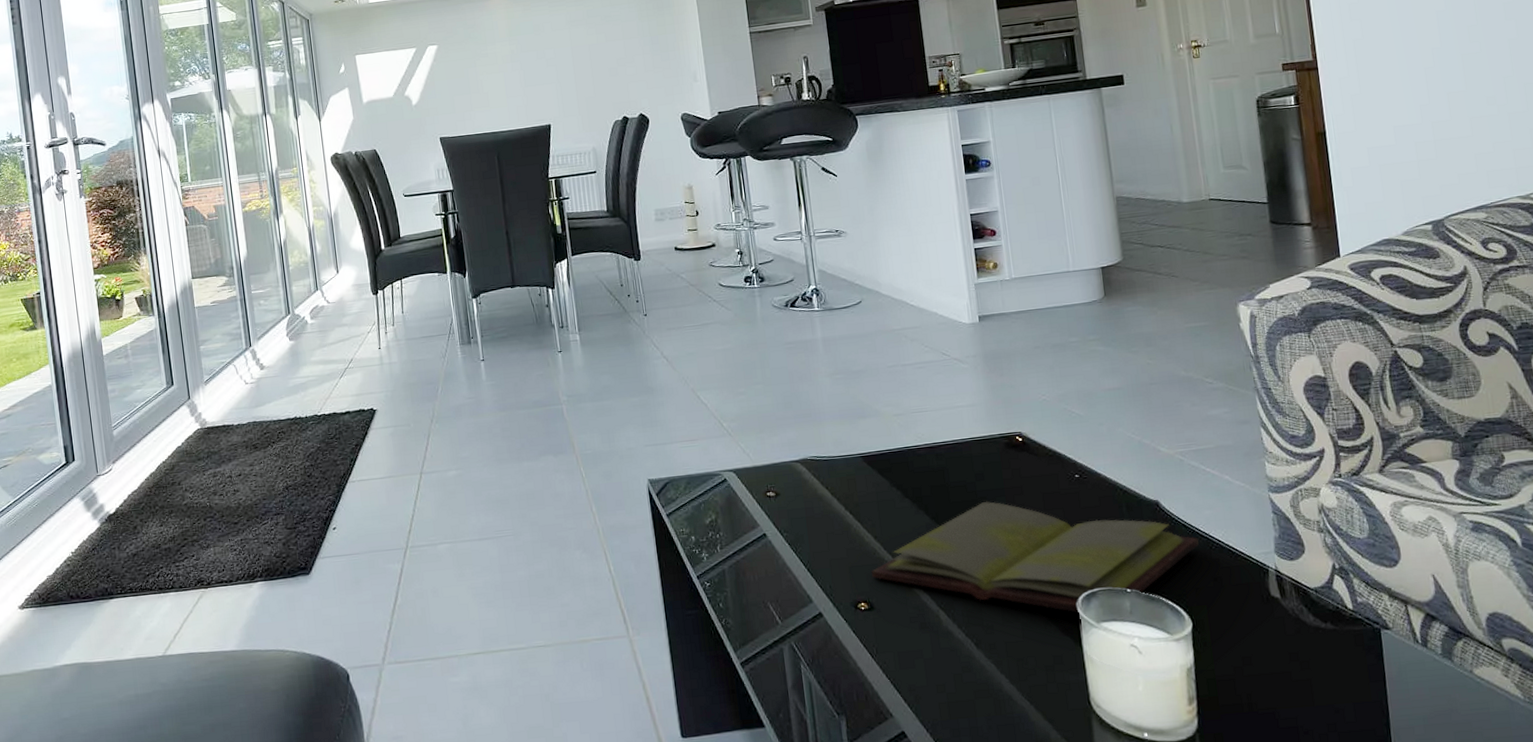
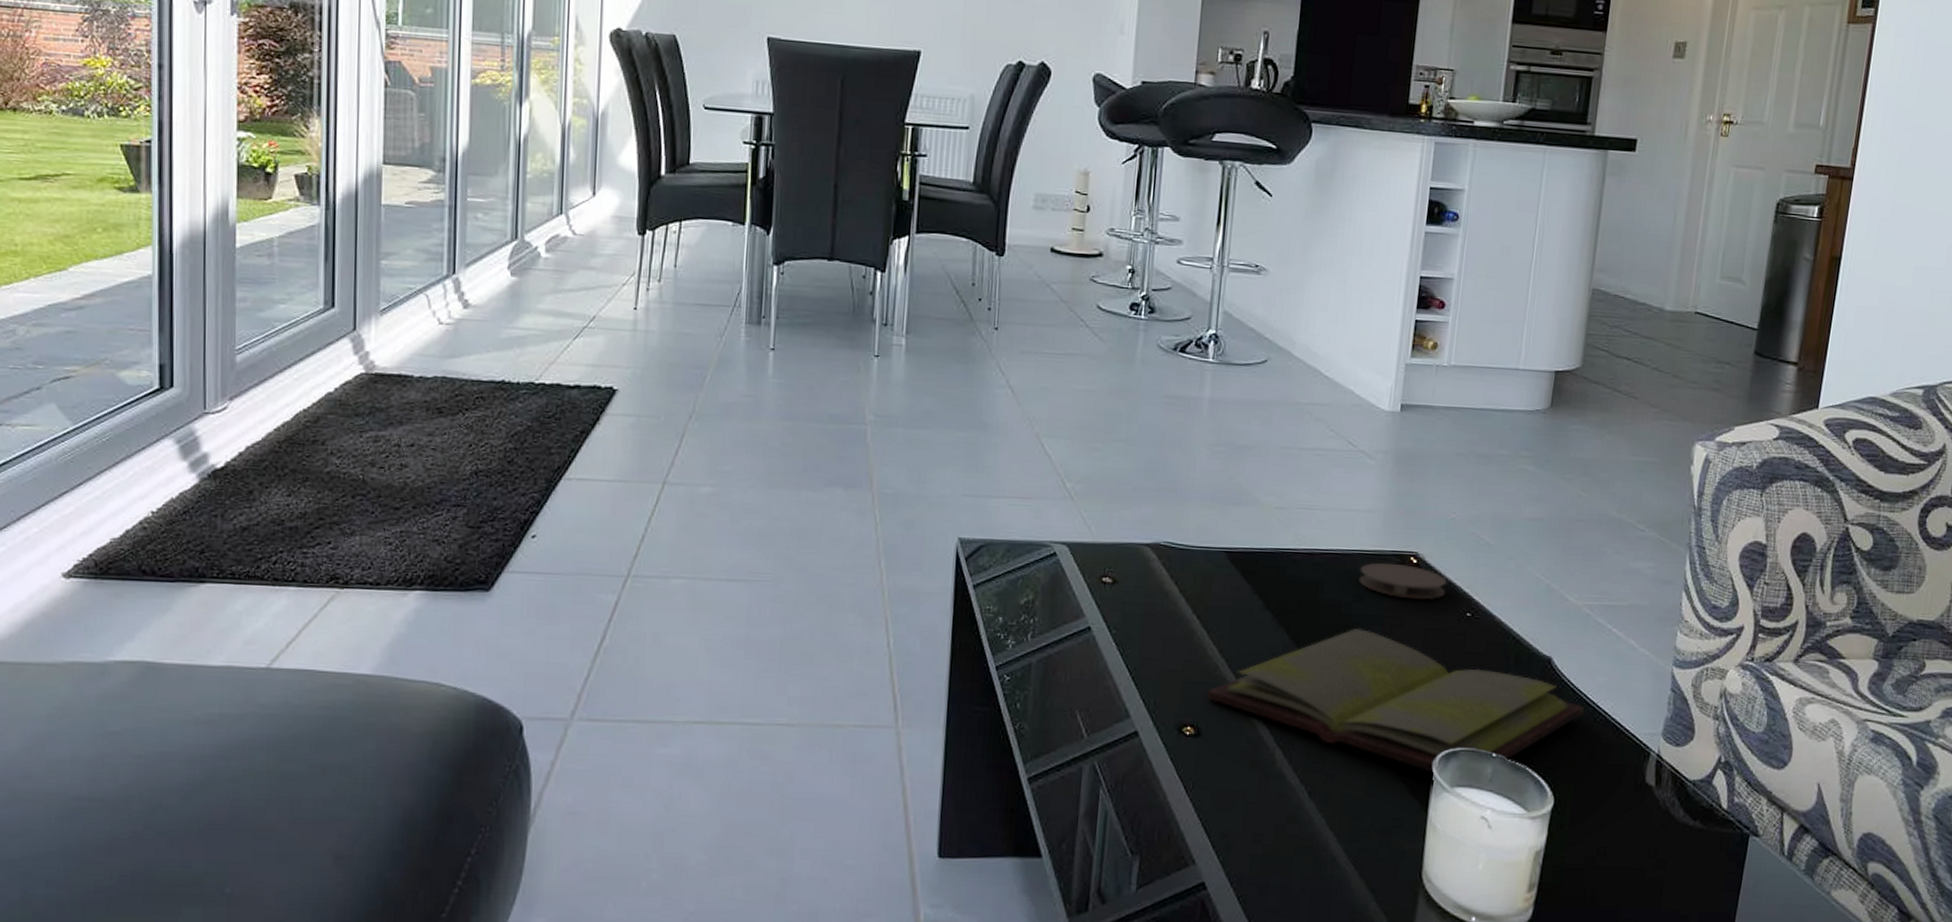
coaster: none [975,443,1053,472] -> present [1359,562,1447,600]

